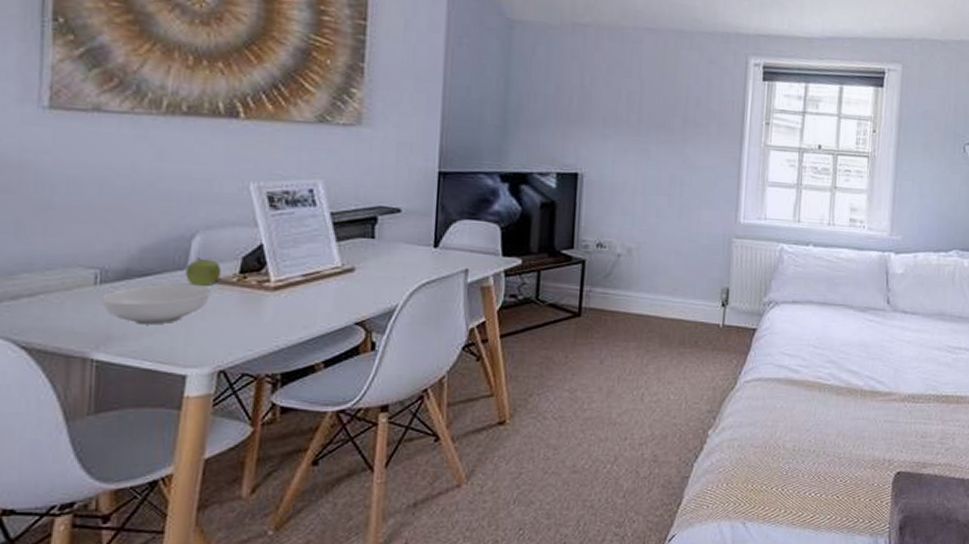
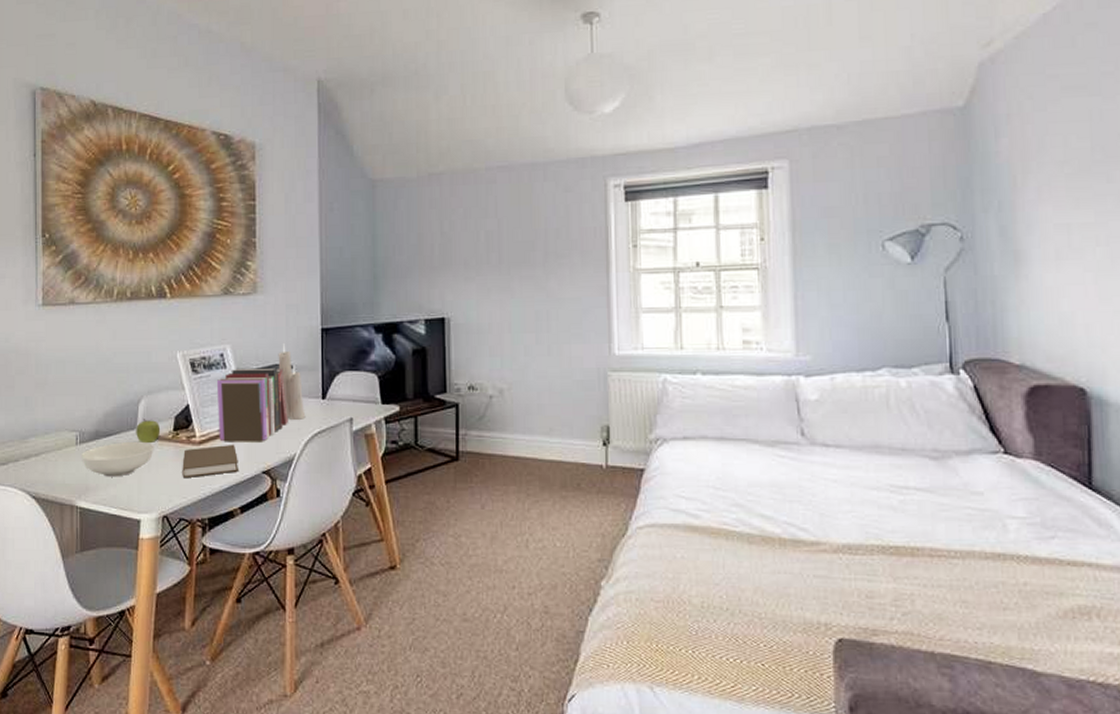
book: none [248,291,325,329] -> present [182,444,238,479]
books: none [301,207,392,291] -> present [217,367,288,442]
candle: none [382,184,413,269] -> present [278,343,306,421]

